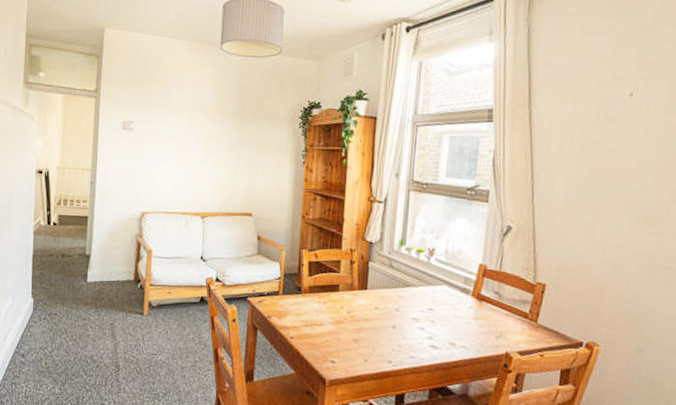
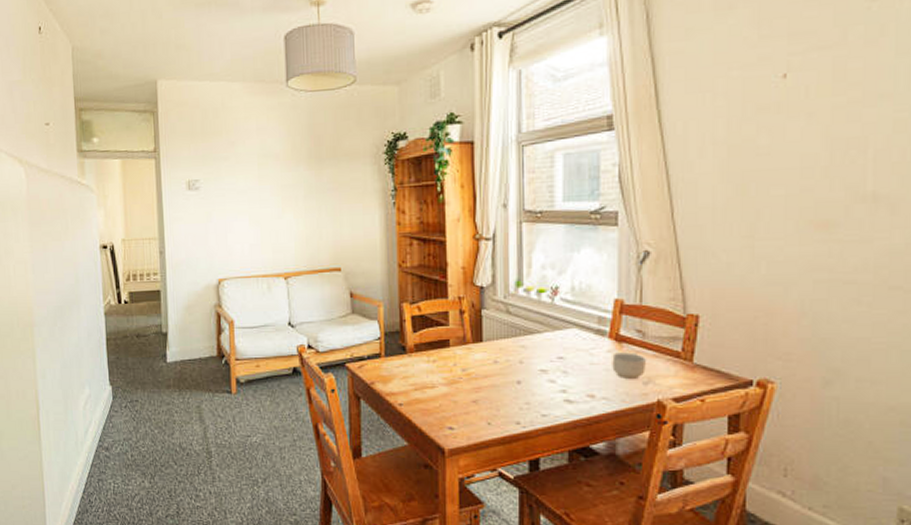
teacup: none [472,309,501,333] -> present [612,352,647,379]

